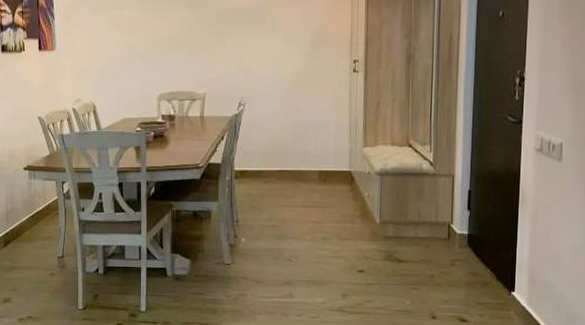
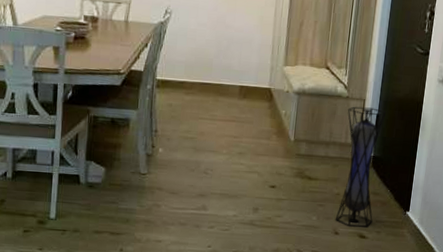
lantern: none [431,183,478,310] -> present [335,106,386,228]

